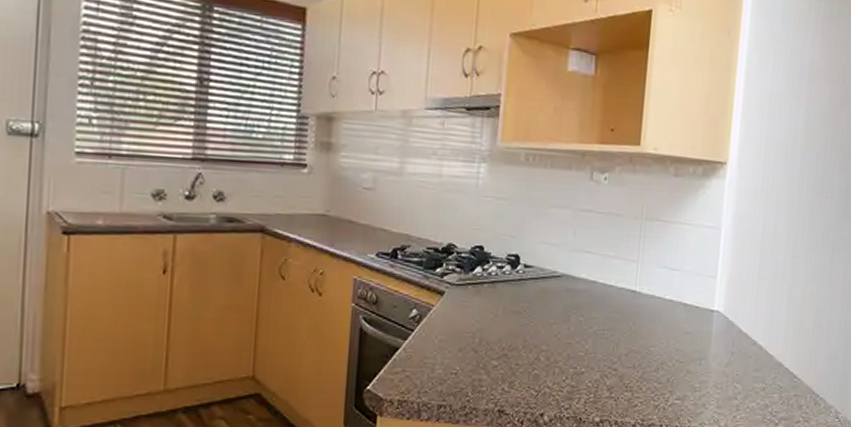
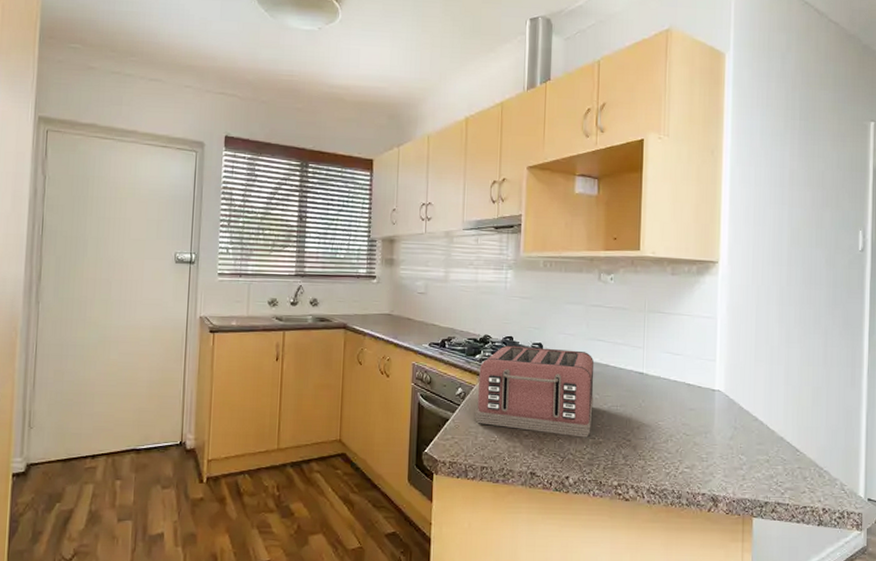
toaster: none [432,256,580,367] -> present [475,345,594,438]

